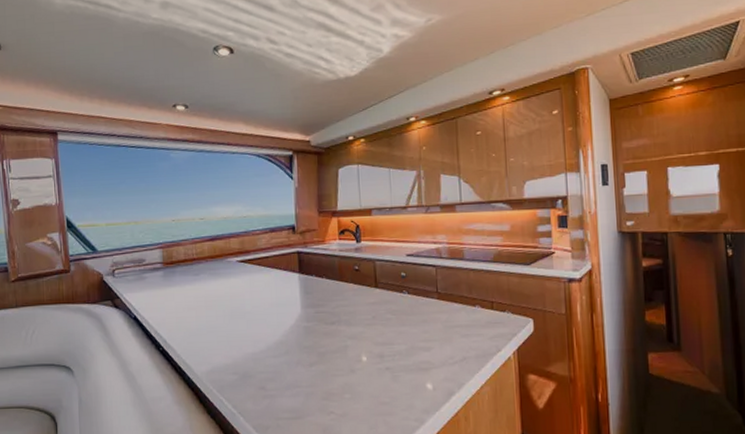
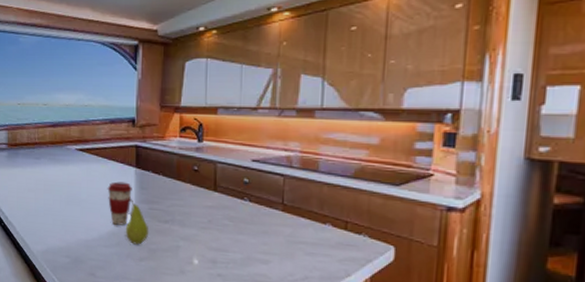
coffee cup: none [272,289,297,333] -> present [107,181,132,226]
fruit: none [293,304,317,351] -> present [125,198,149,245]

